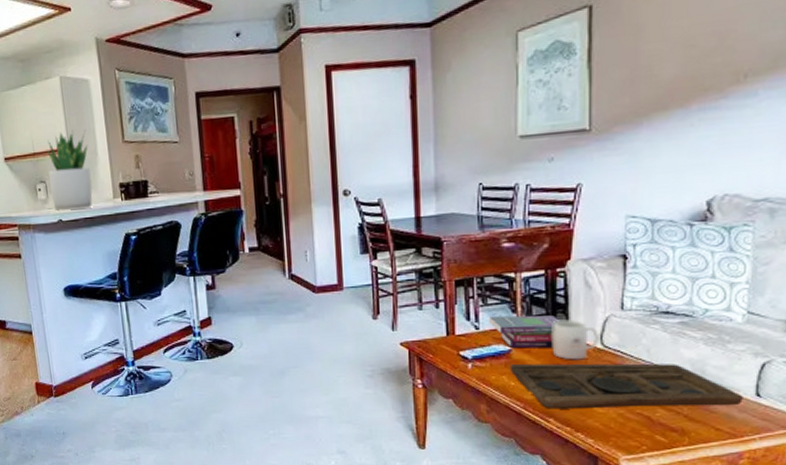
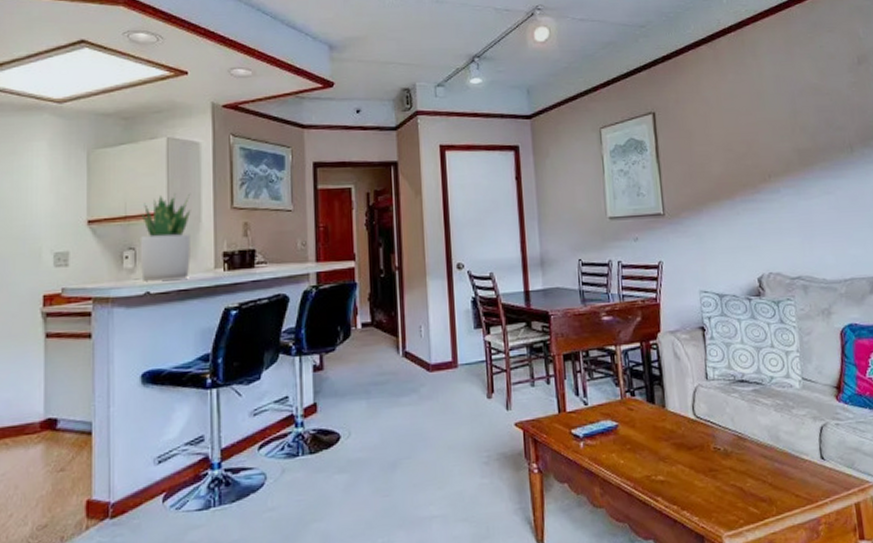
books: present [489,315,560,349] -> none [596,387,657,424]
decorative tray: present [509,363,743,409] -> none [617,431,812,487]
mug: present [552,319,599,360] -> none [651,391,692,433]

